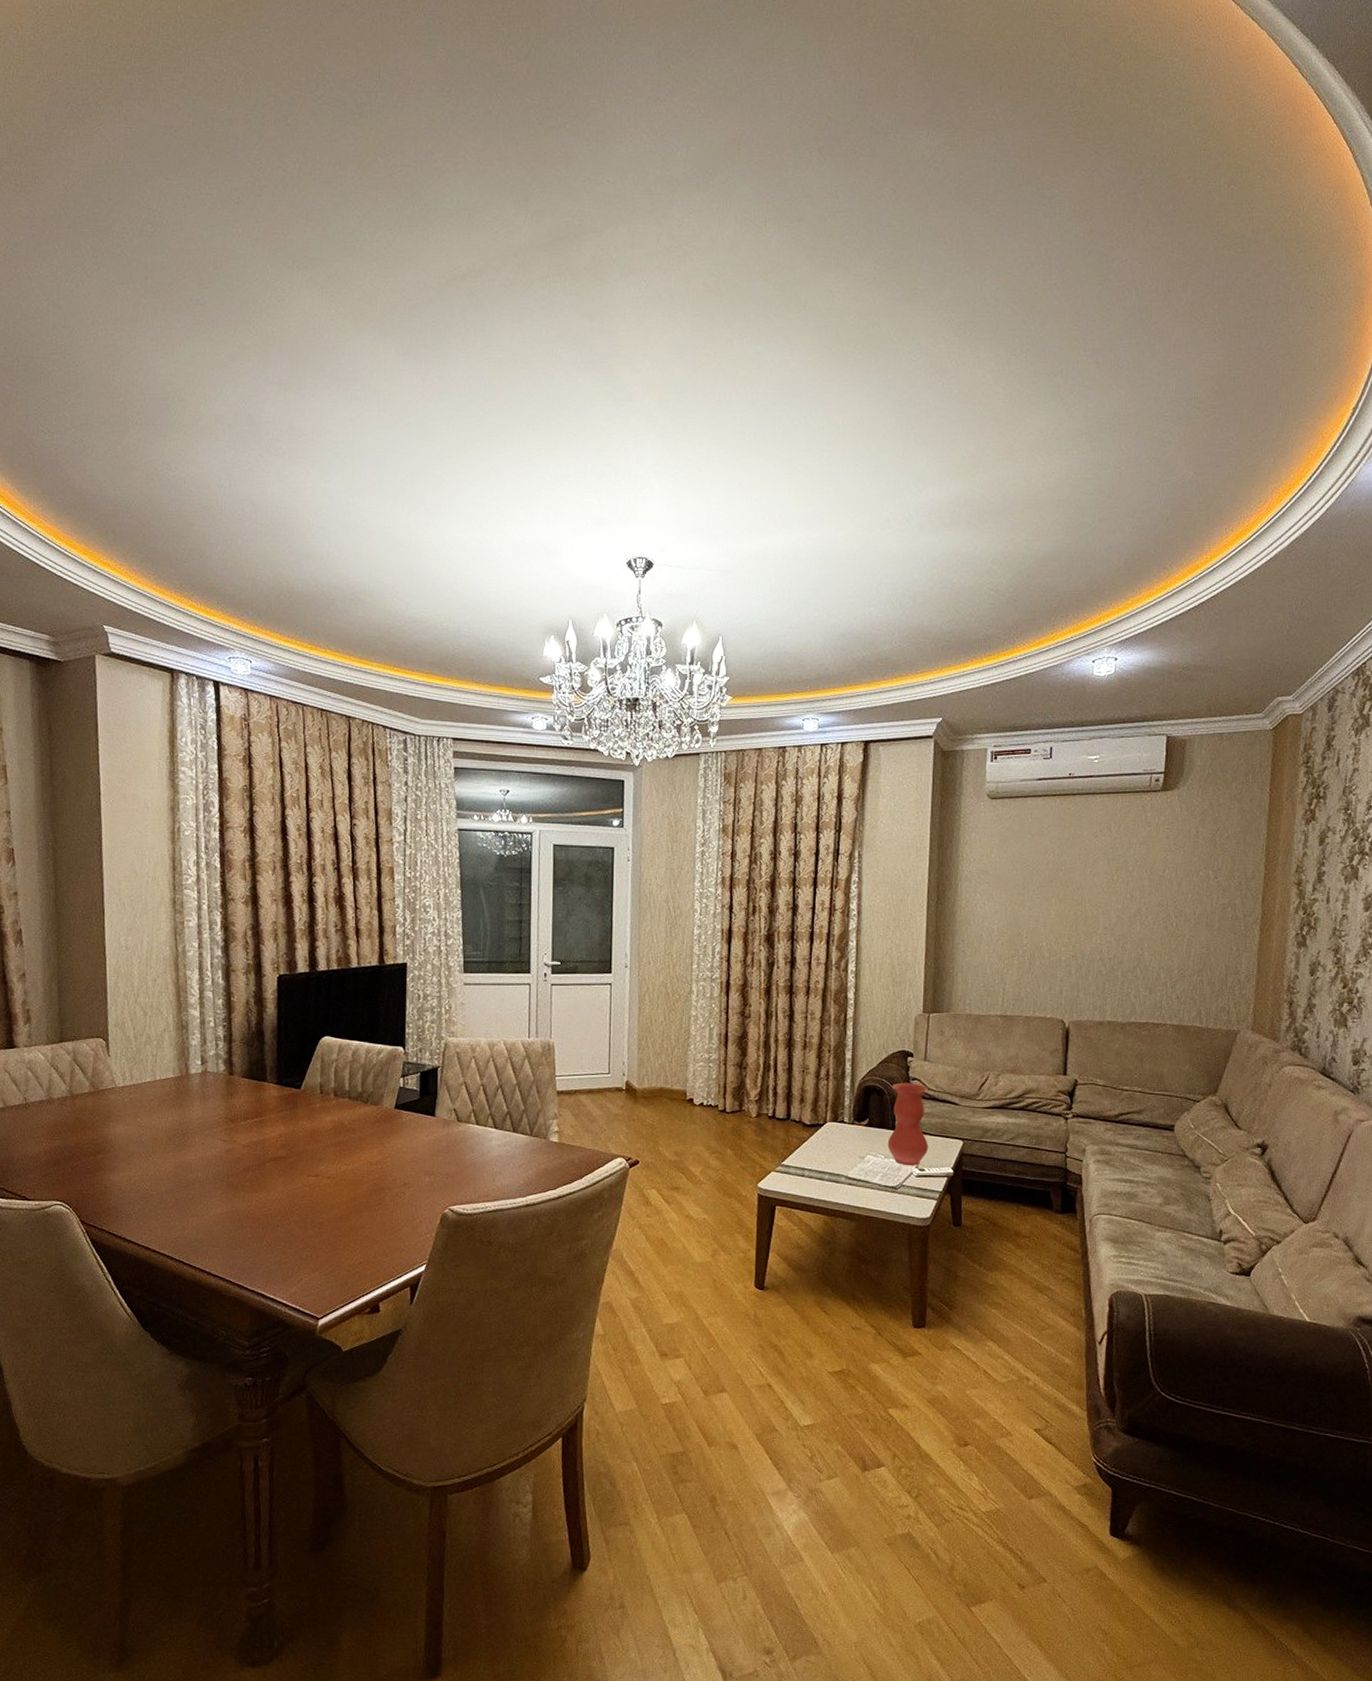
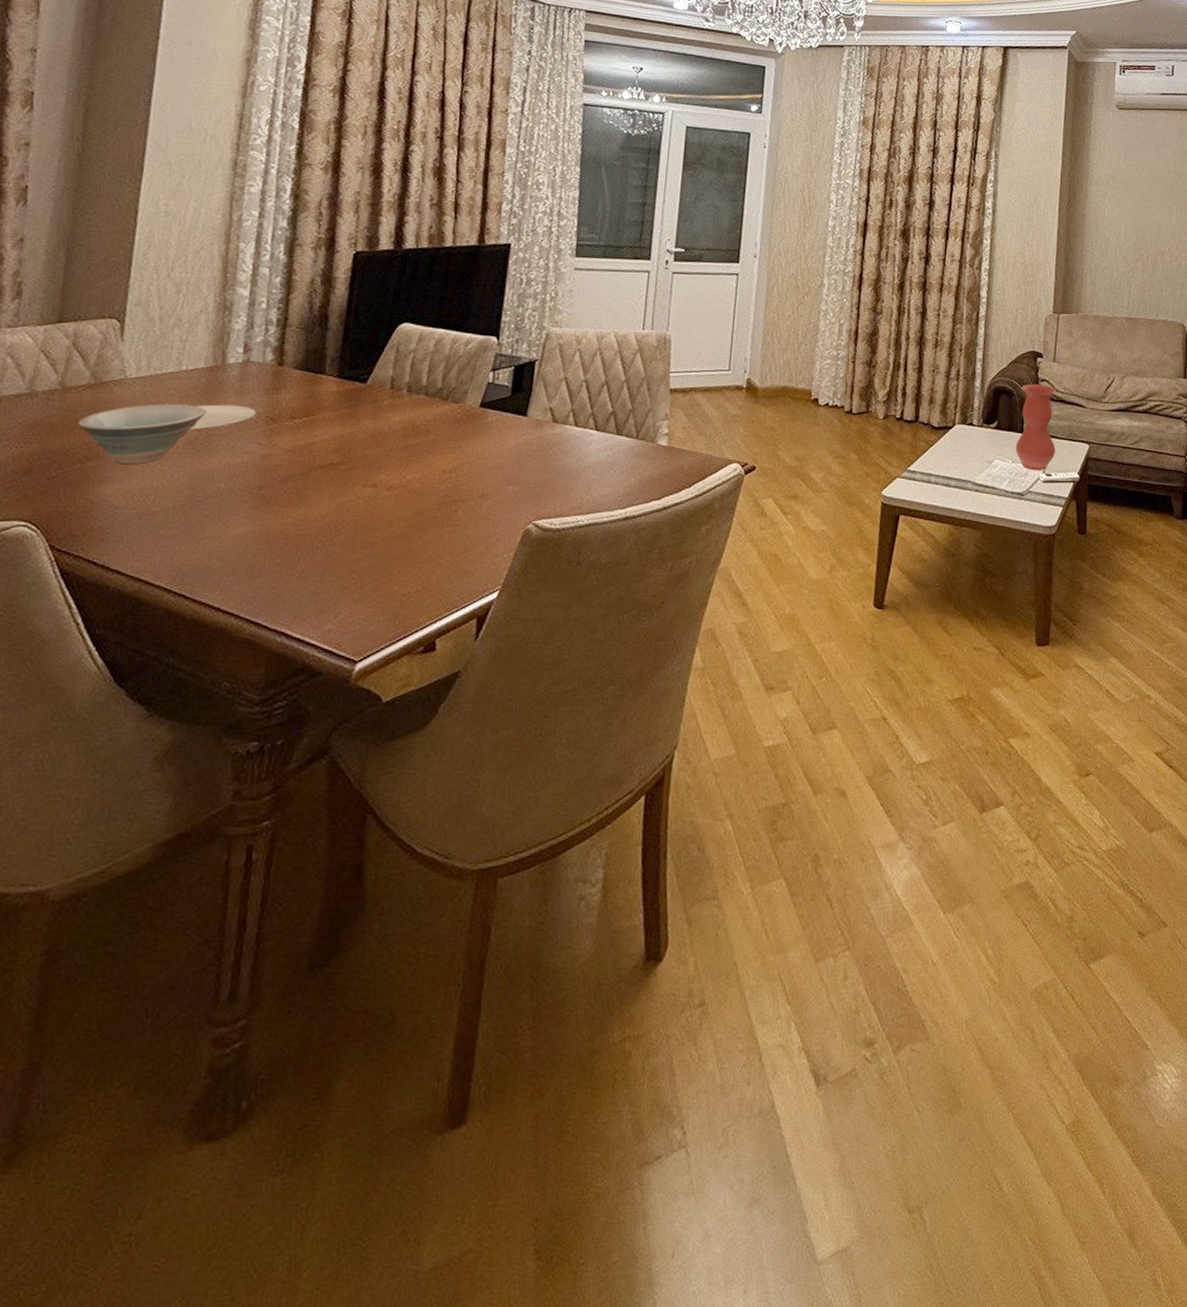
bowl: none [87,1108,180,1157] -> present [78,404,207,465]
plate: none [167,1108,218,1130] -> present [187,404,257,432]

